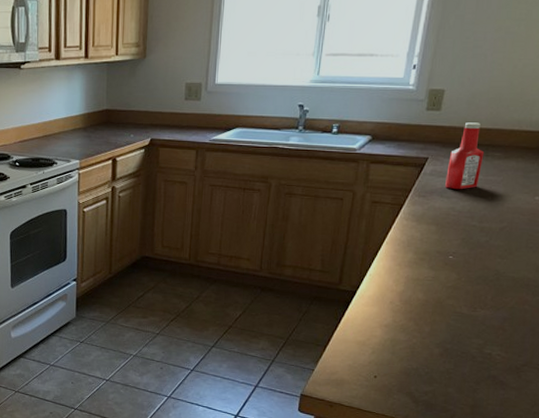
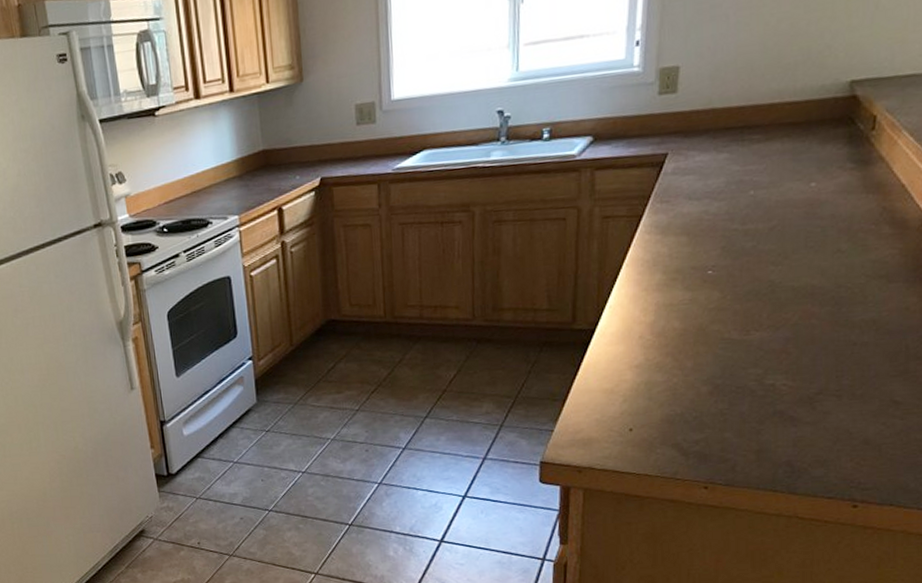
ketchup bottle: present [444,122,485,190] -> none [692,100,739,188]

